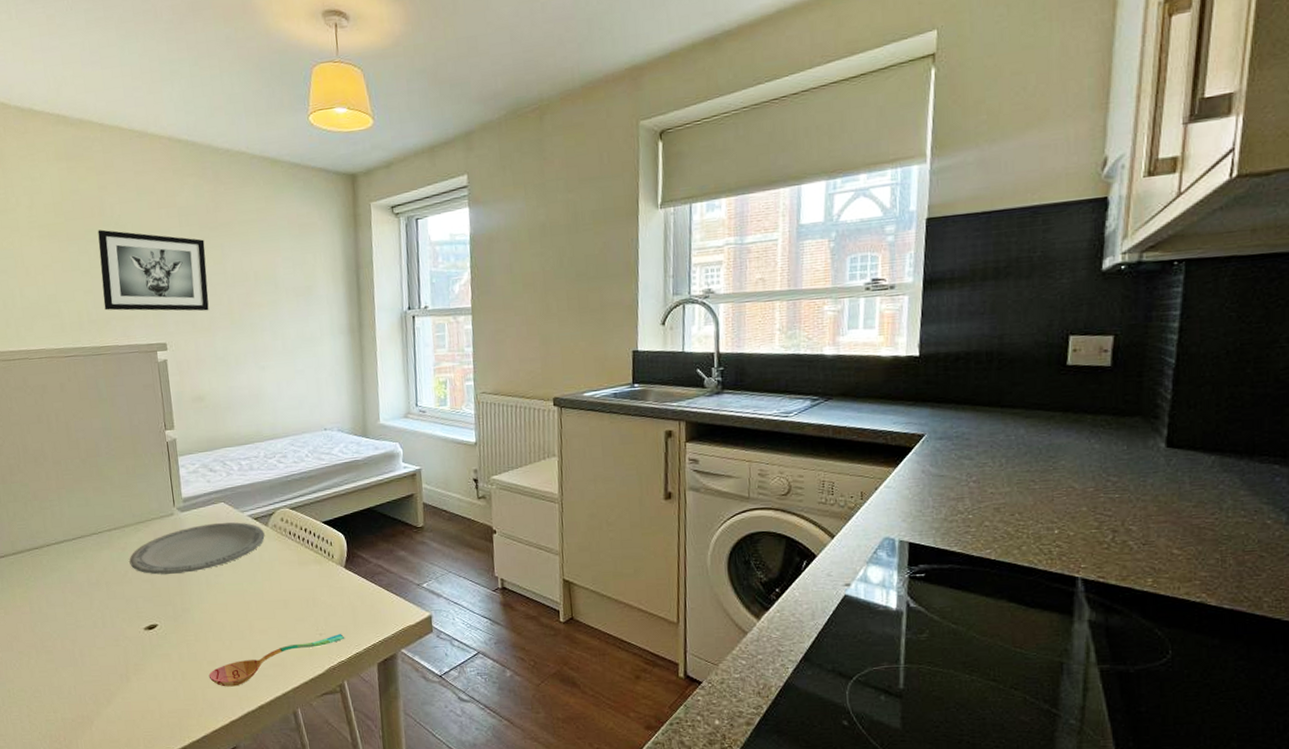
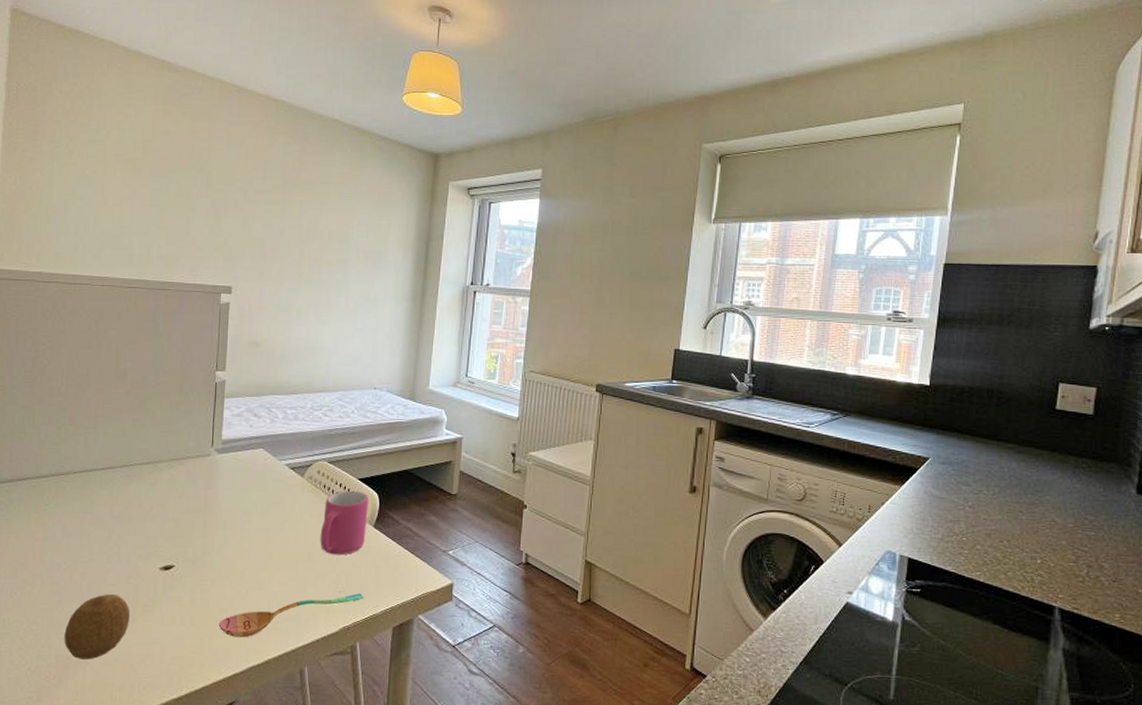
fruit: none [66,657,125,720] -> present [64,594,130,660]
wall art: present [97,229,209,311] -> none [176,171,285,261]
plate: present [129,522,265,575] -> none [157,469,299,516]
mug: none [292,534,338,599] -> present [320,491,369,556]

